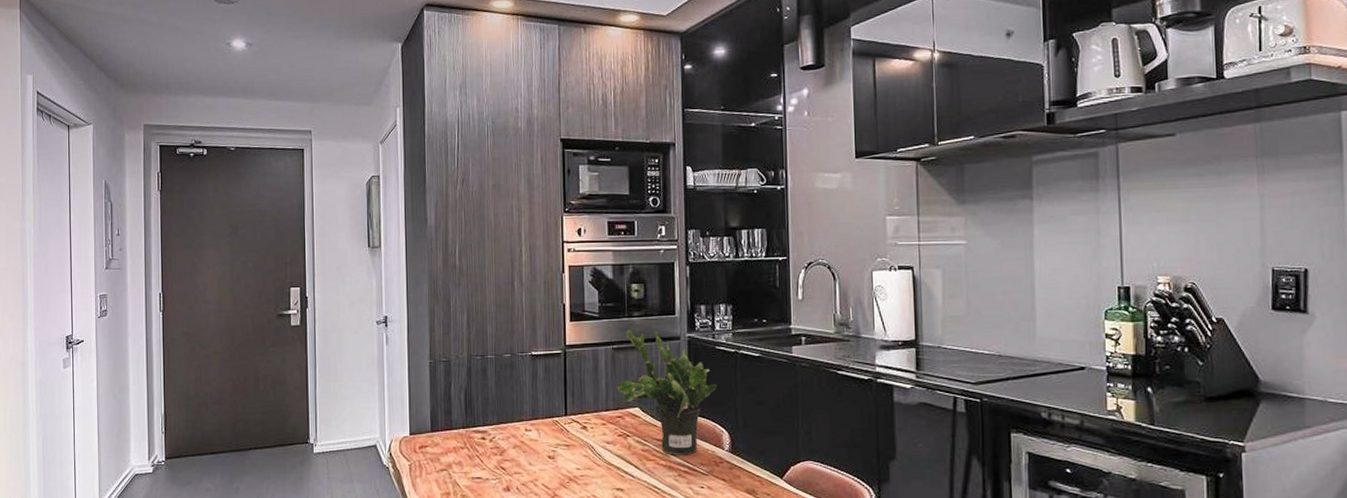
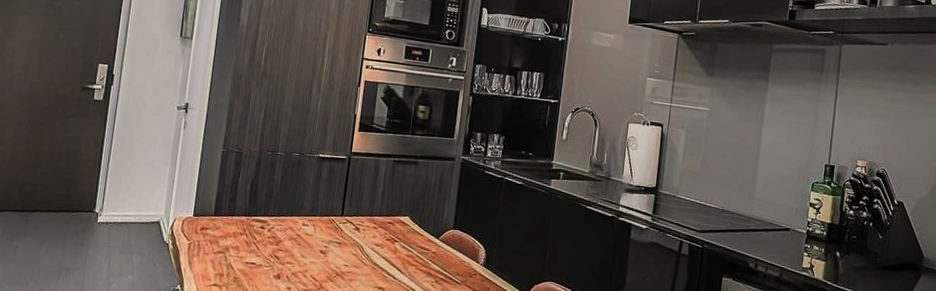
potted plant: present [617,329,717,455] -> none [392,145,481,265]

